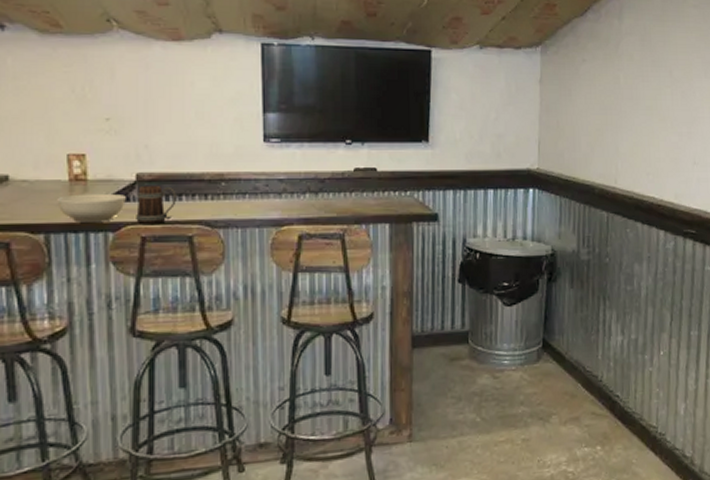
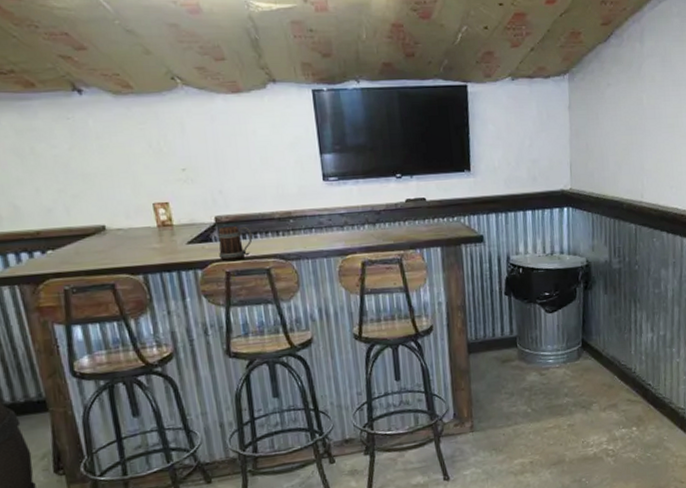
bowl: present [57,193,126,222] -> none [150,235,209,263]

